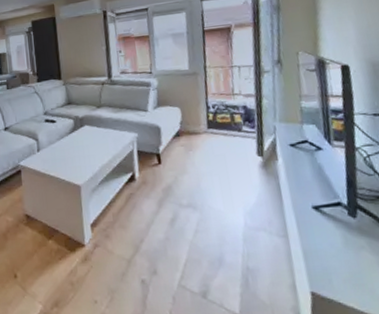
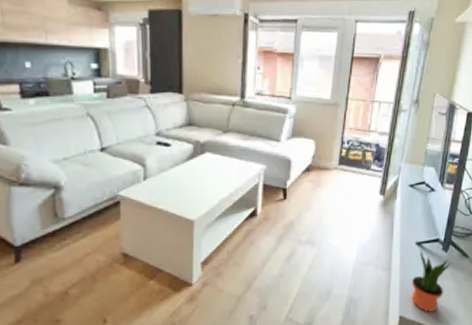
potted plant: none [317,214,365,290] -> present [412,249,452,312]

